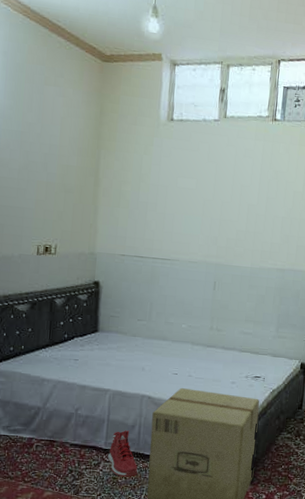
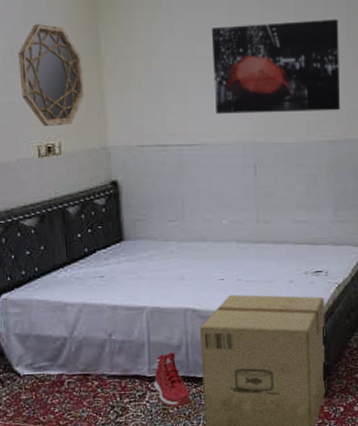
home mirror: none [30,146,83,231] -> present [18,24,84,127]
wall art: none [187,165,298,245] -> present [211,19,341,114]

